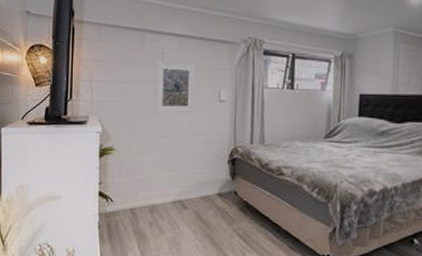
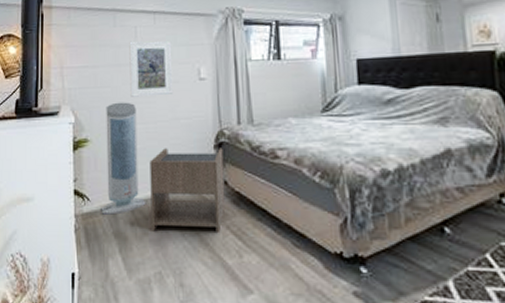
air purifier: none [123,116,164,215] -> present [101,102,146,215]
nightstand: none [168,160,236,235] -> present [149,148,226,234]

